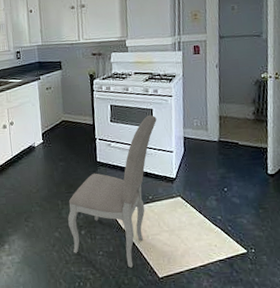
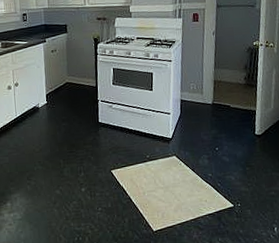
dining chair: present [68,114,157,268] -> none [69,78,156,223]

